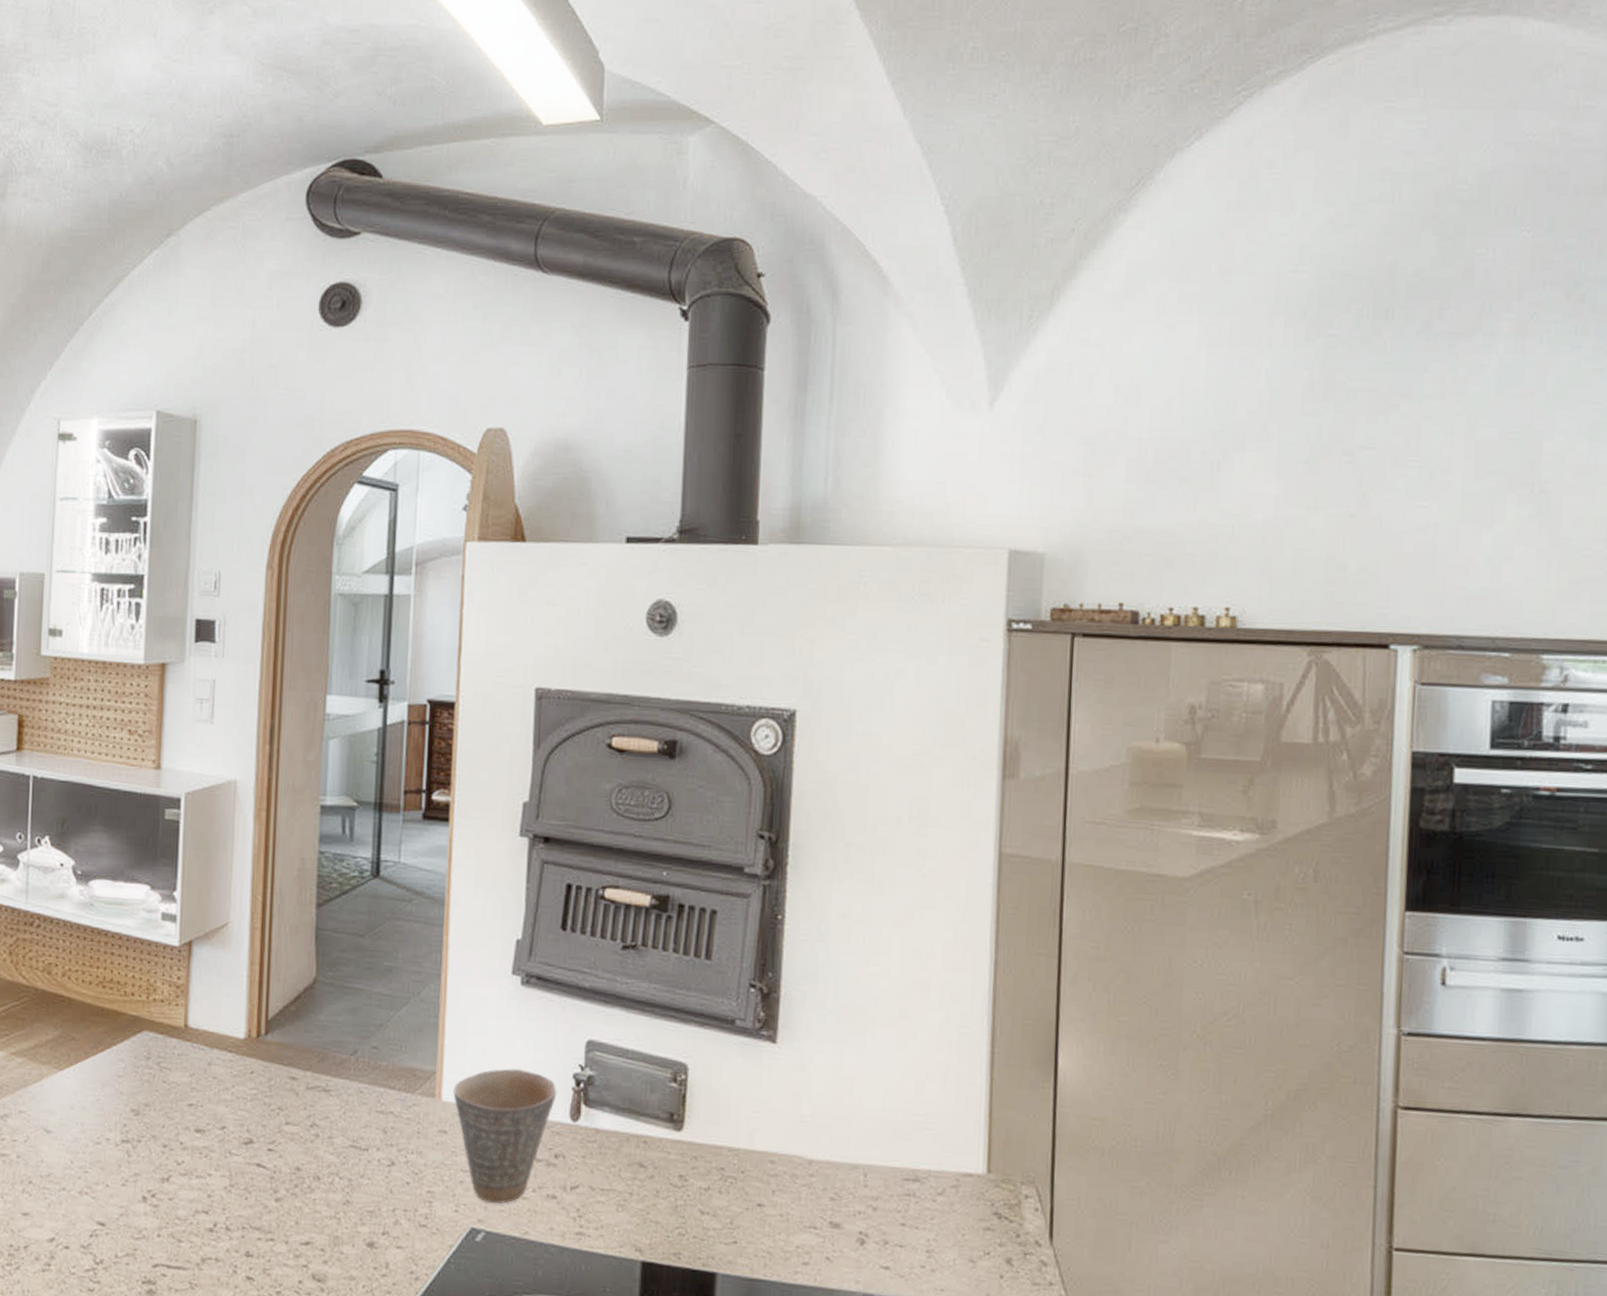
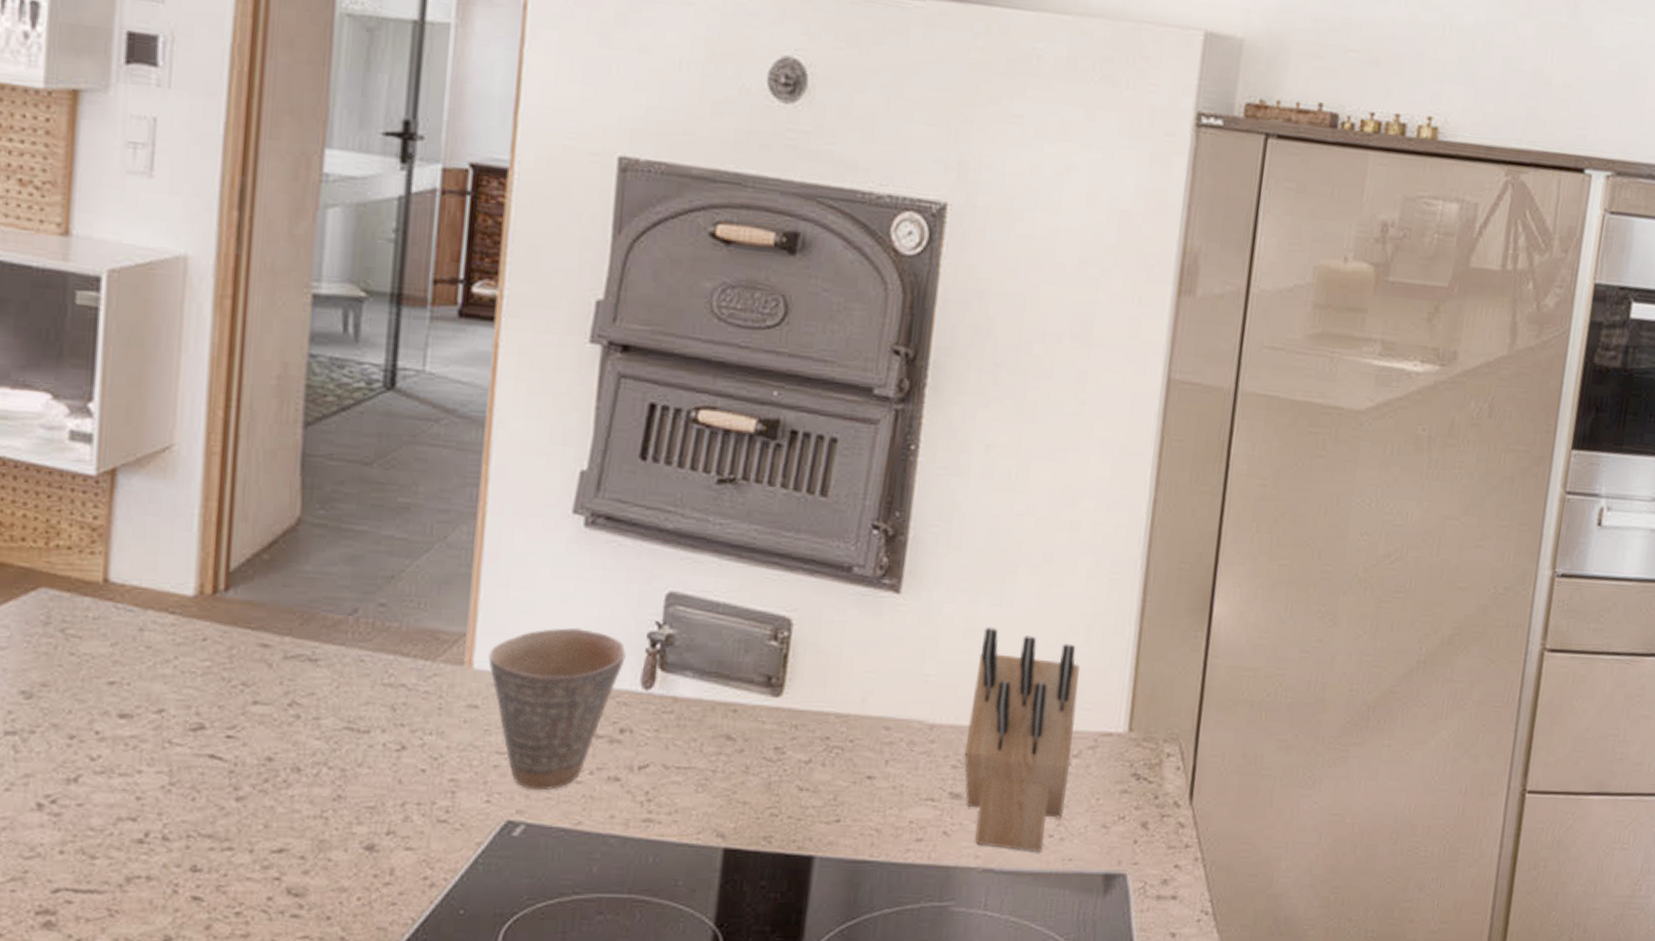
knife block: none [840,1074,938,1281] -> present [964,626,1080,852]

